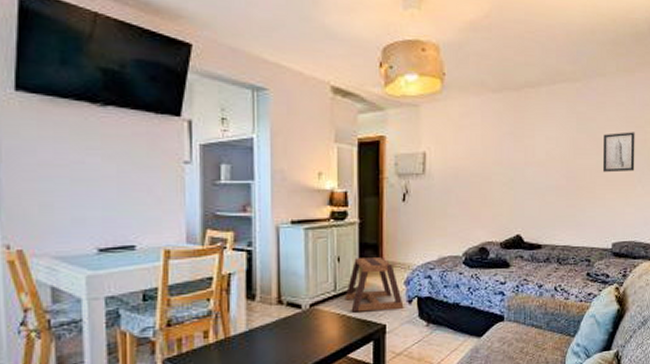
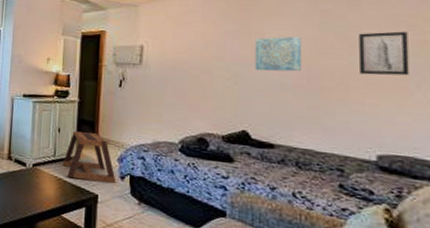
wall art: none [527,138,563,174] -> present [255,36,302,72]

